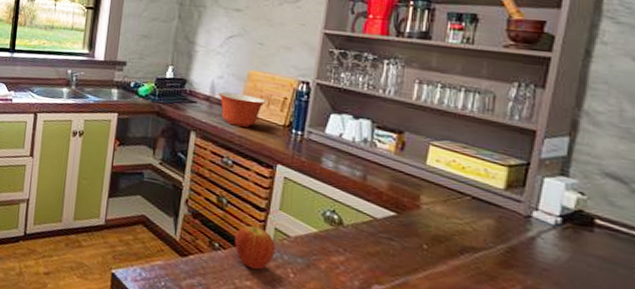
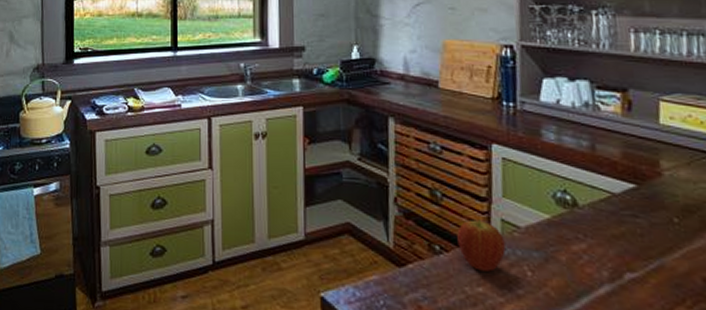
mixing bowl: present [218,91,266,127] -> none [413,67,468,105]

